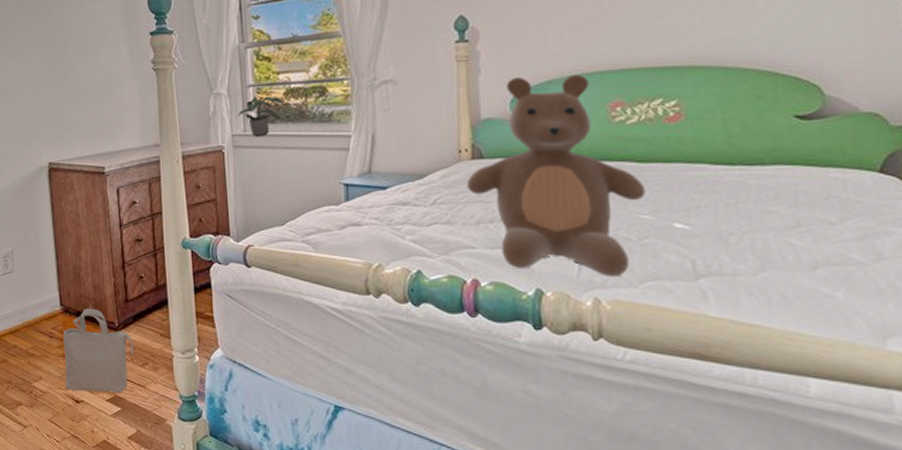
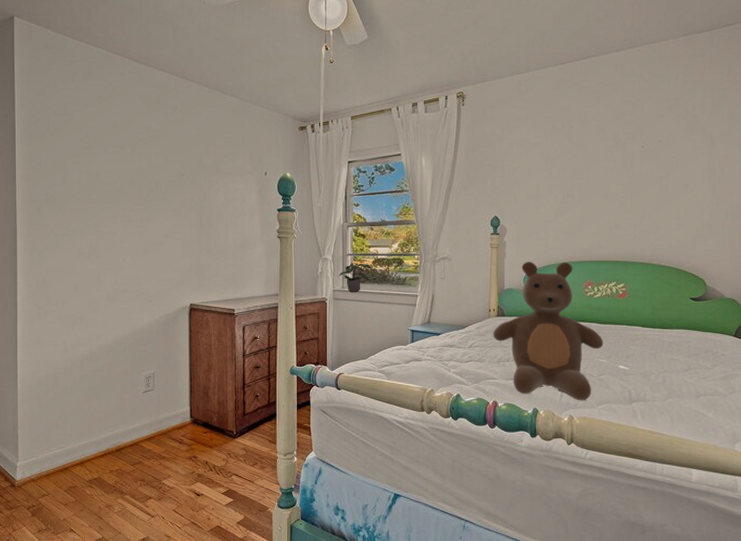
tote bag: present [62,308,134,392] -> none [189,420,247,487]

